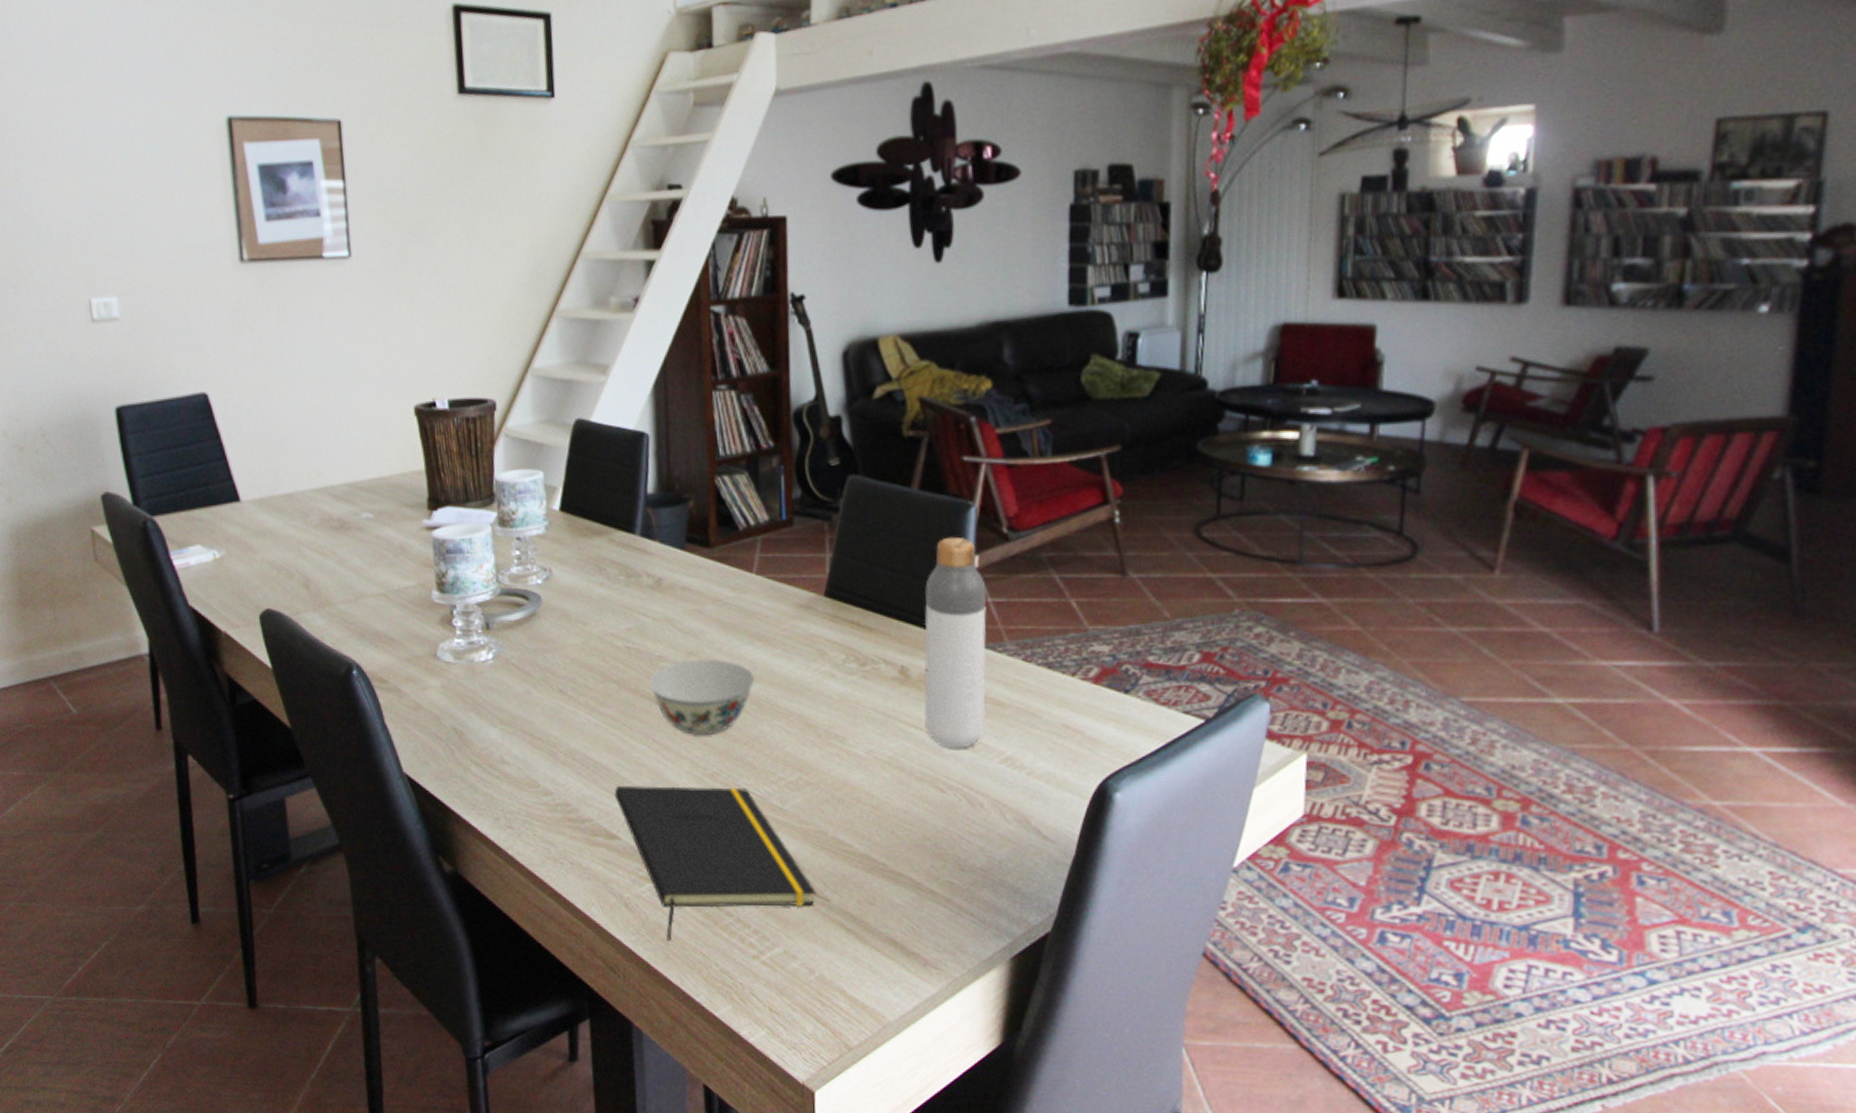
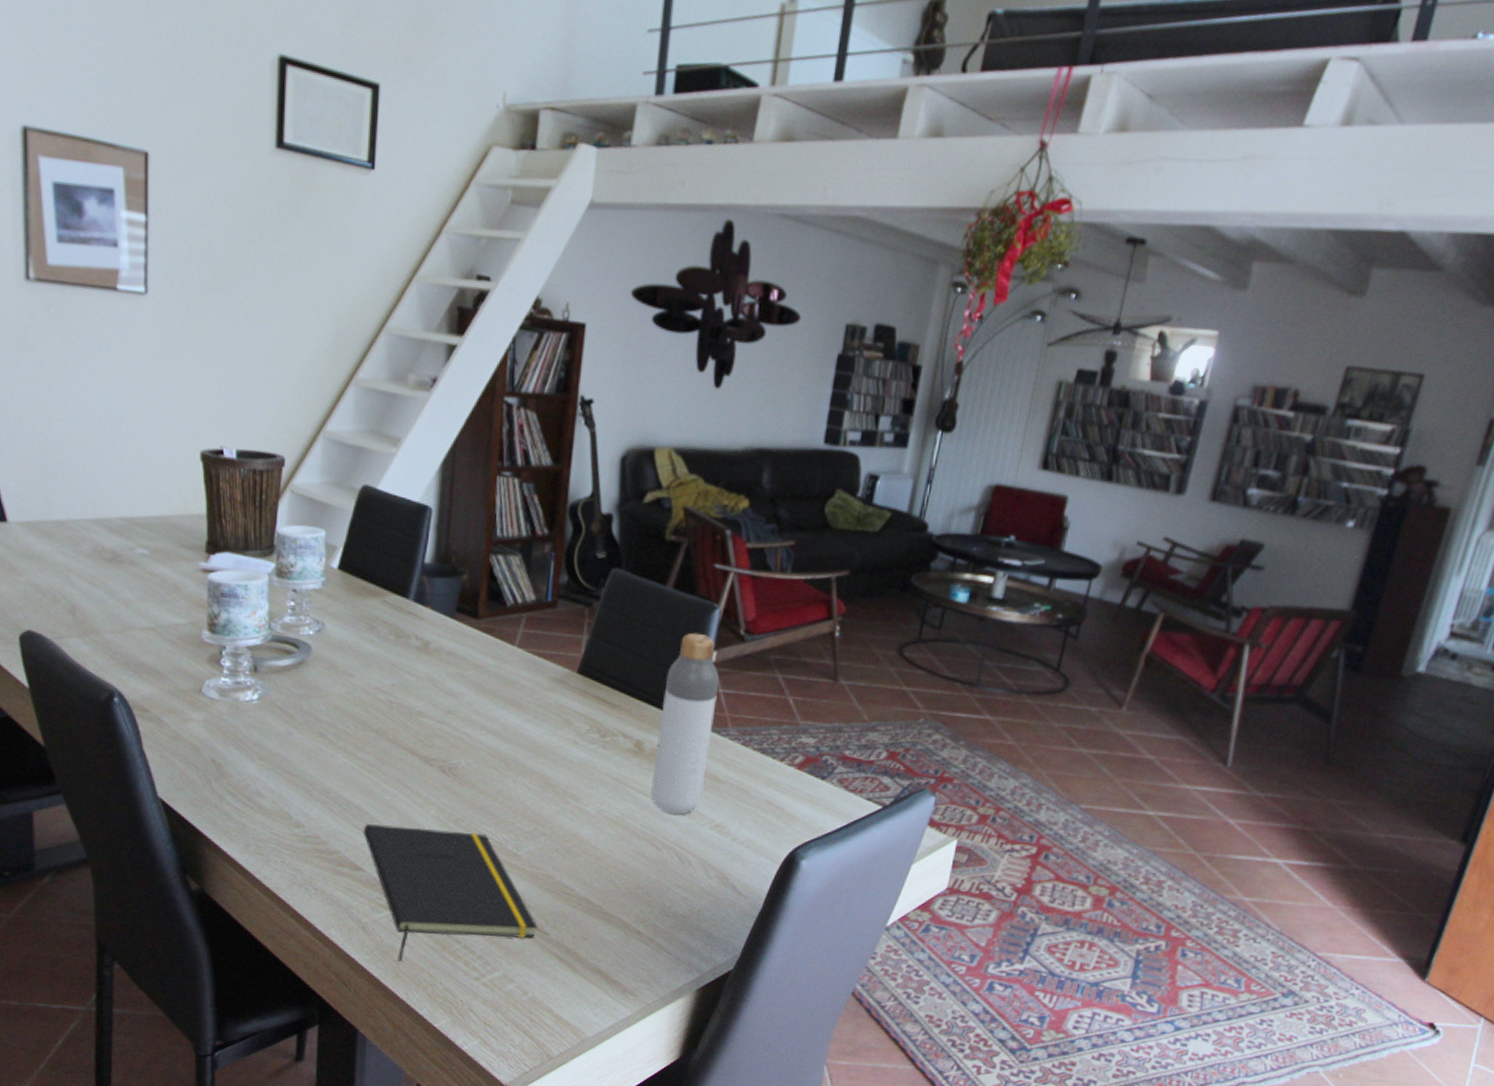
bowl: present [648,658,755,735] -> none [406,717,506,786]

